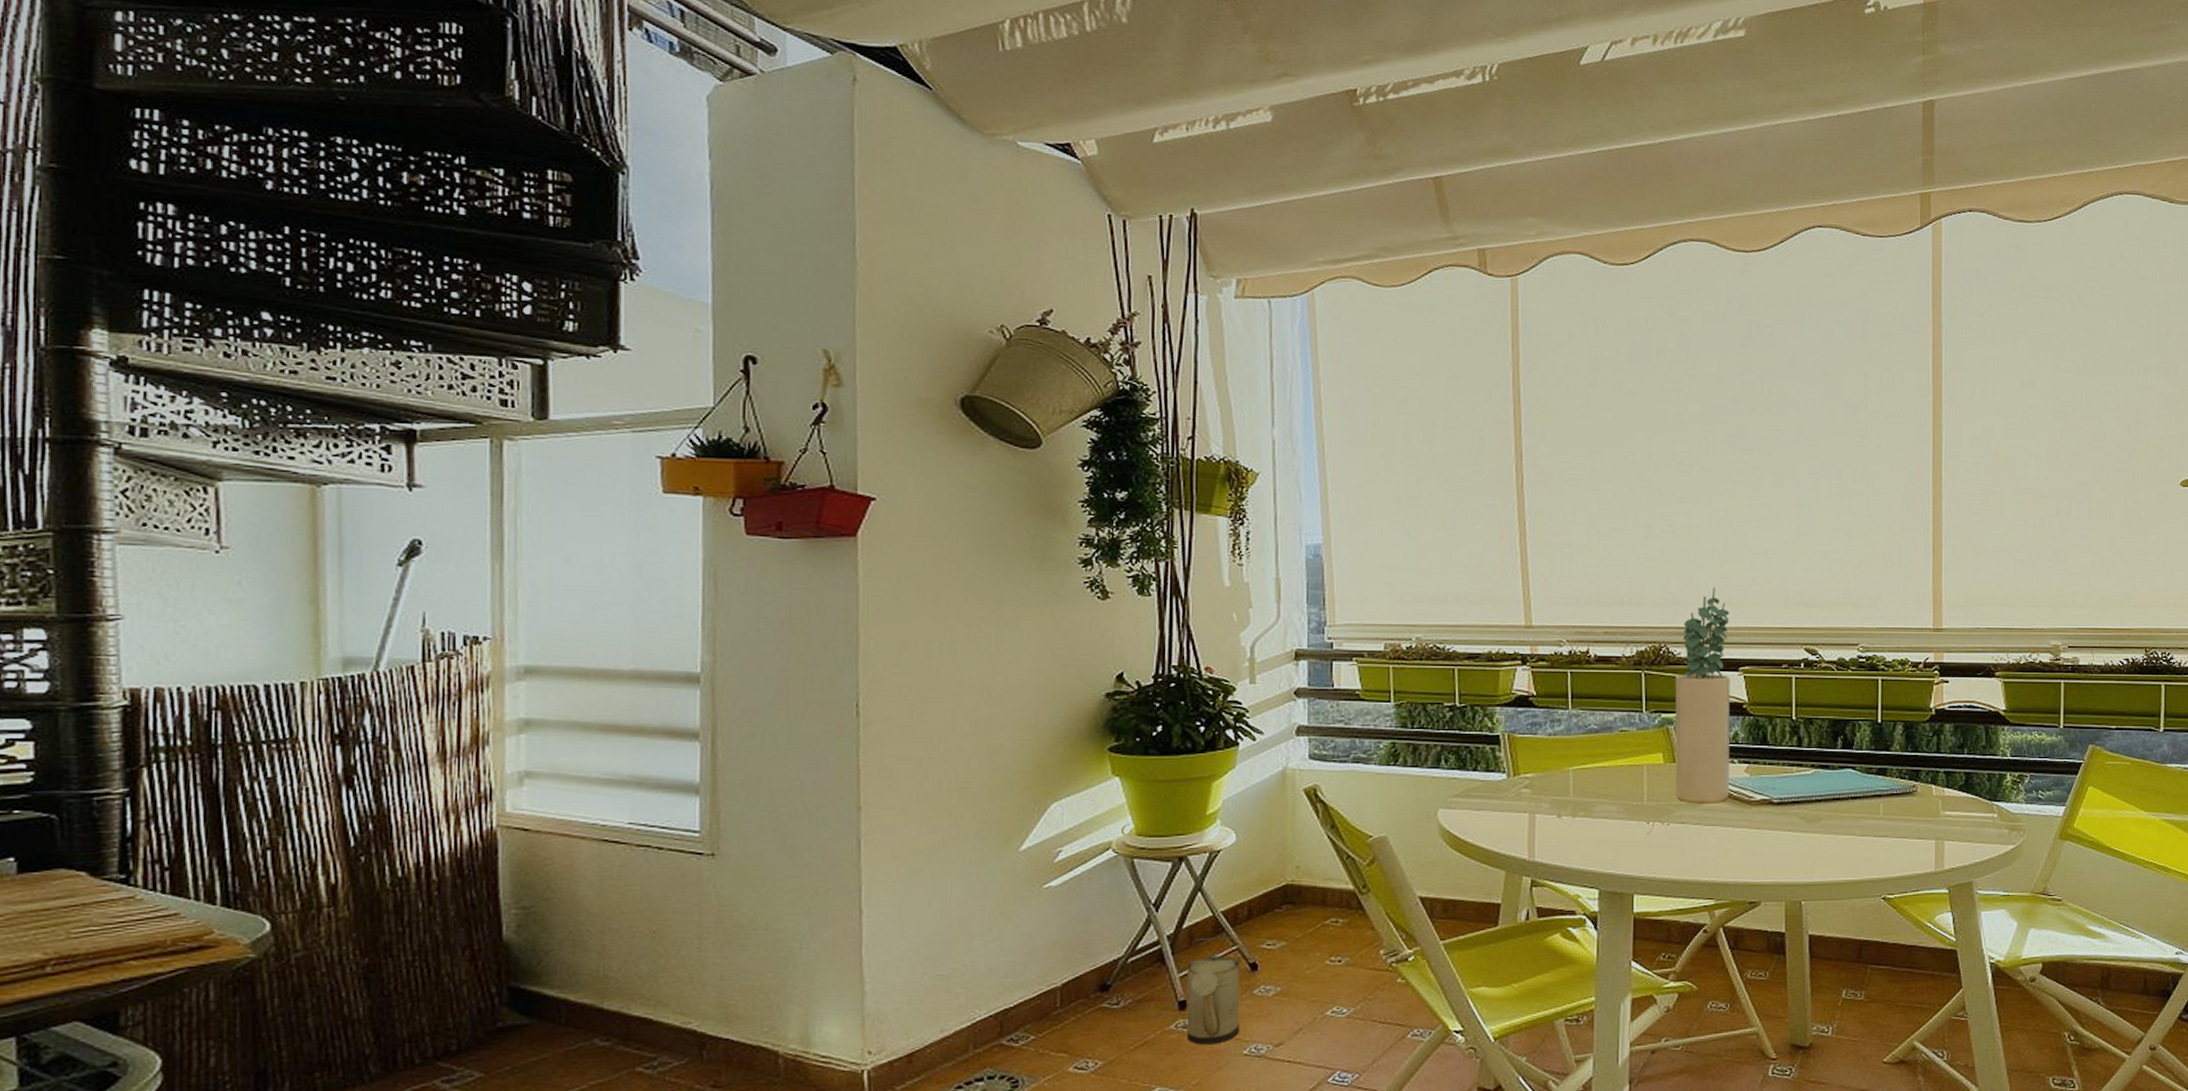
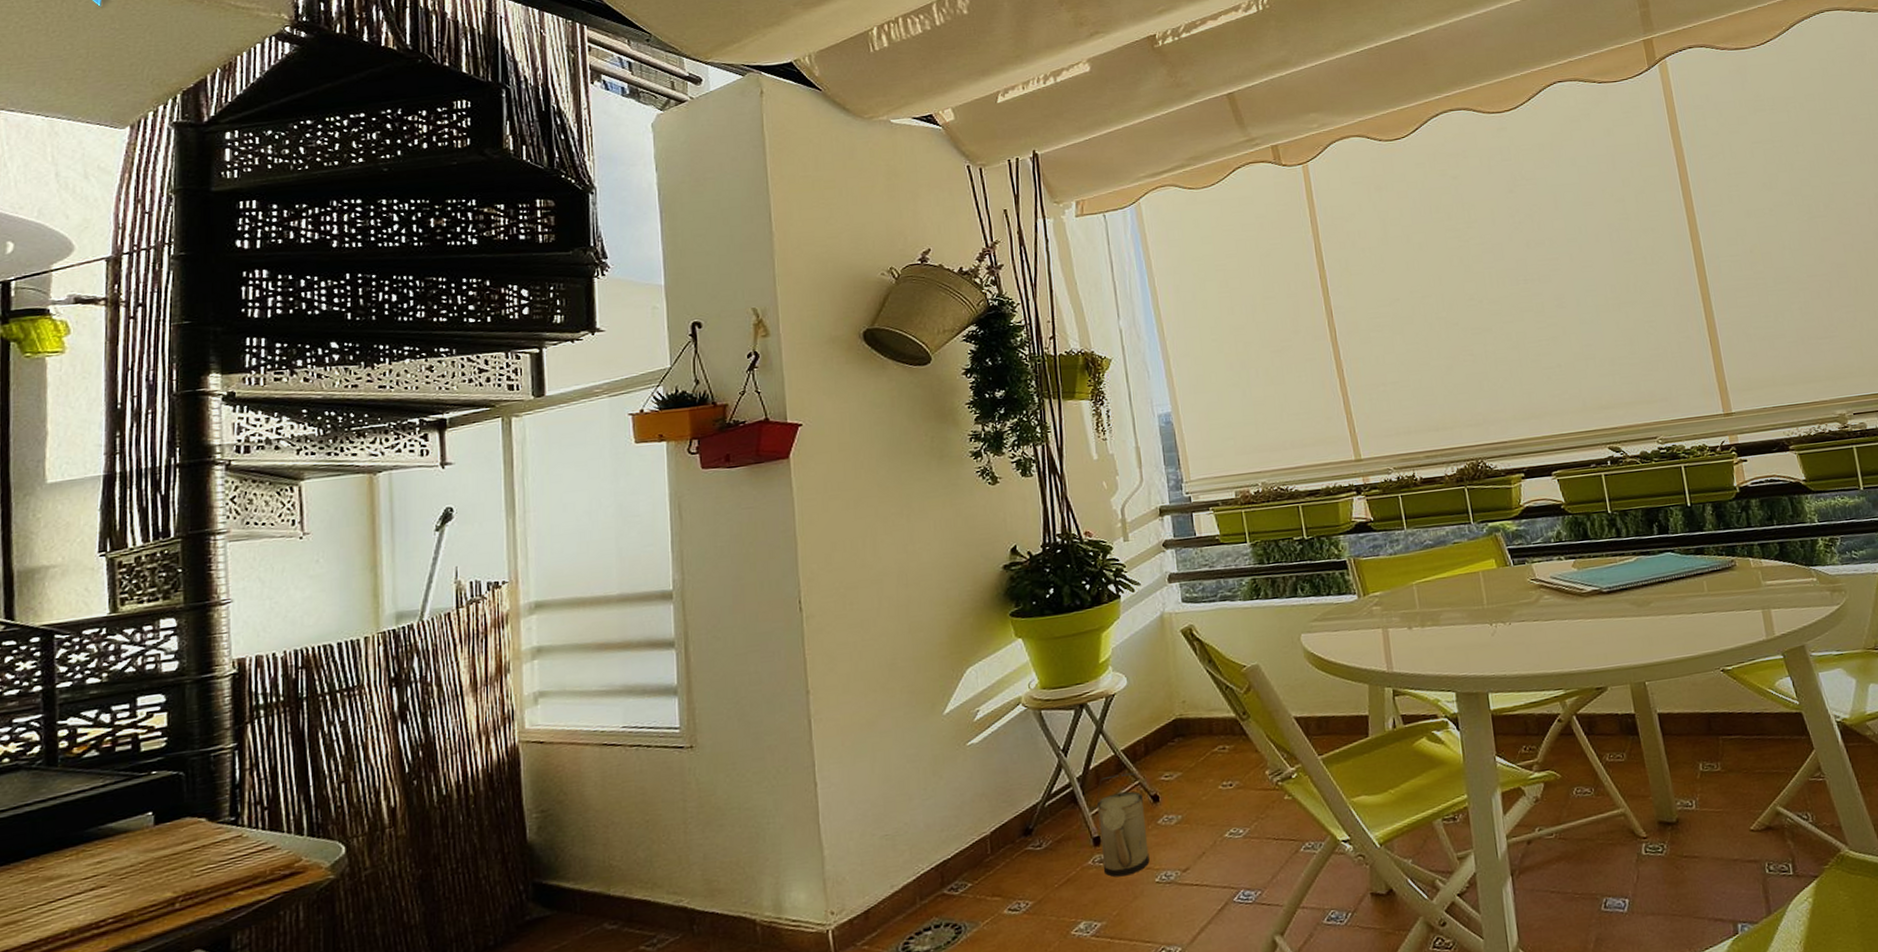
vase: present [1674,587,1730,804] -> none [1495,403,1562,603]

